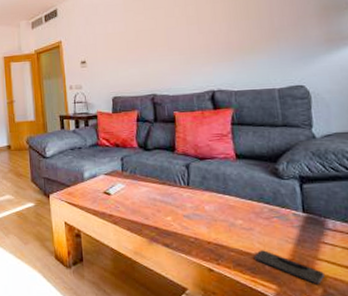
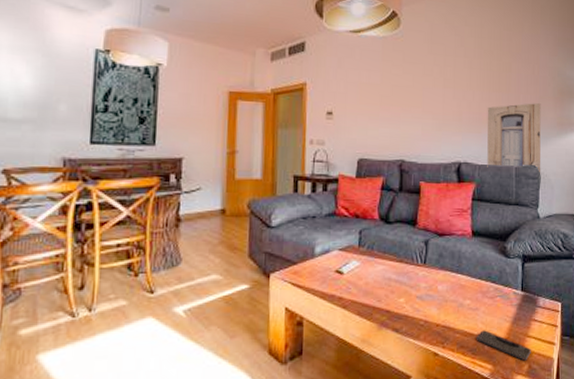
wall art: none [237,23,311,94] -> present [487,103,541,175]

